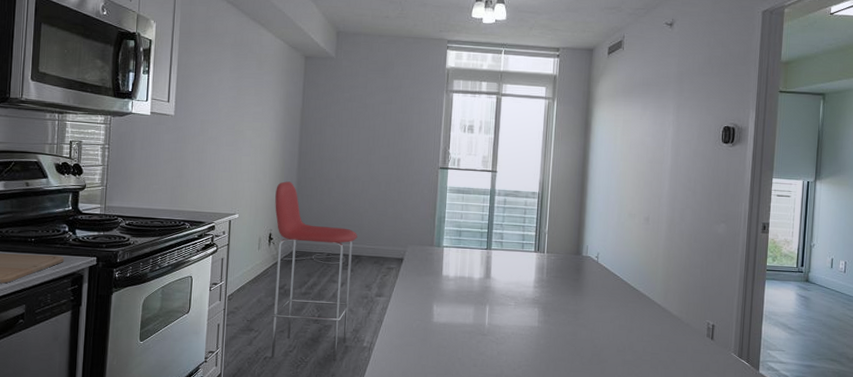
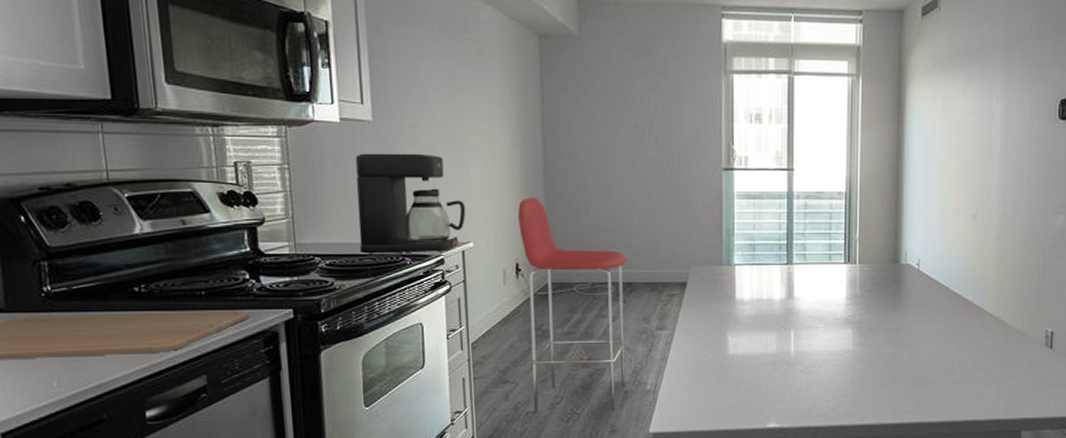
coffee maker: none [152,139,236,220] -> present [355,153,466,254]

